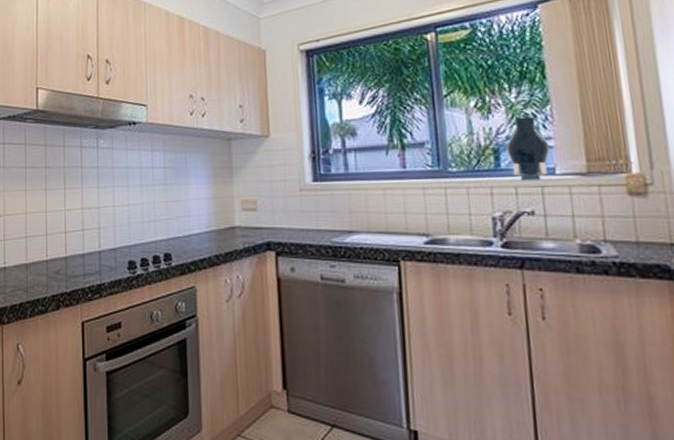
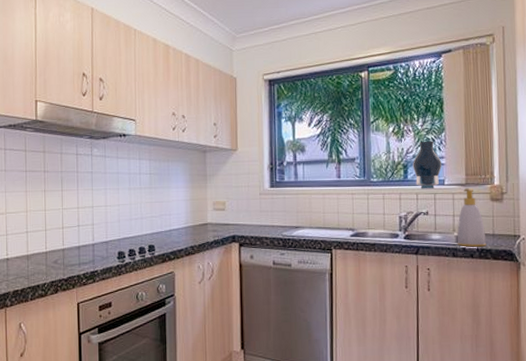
soap bottle: none [580,178,628,261] -> present [457,188,487,248]

